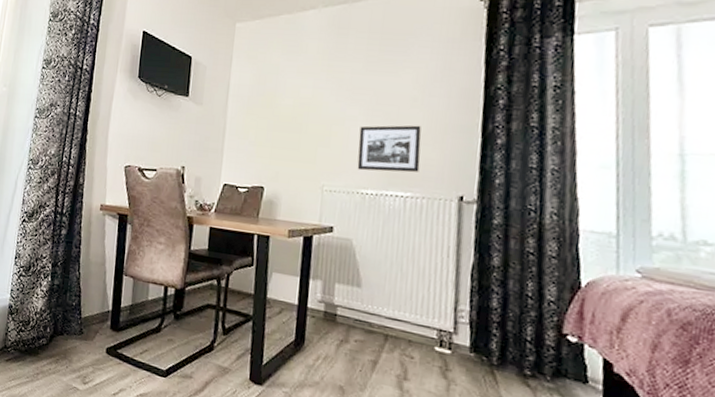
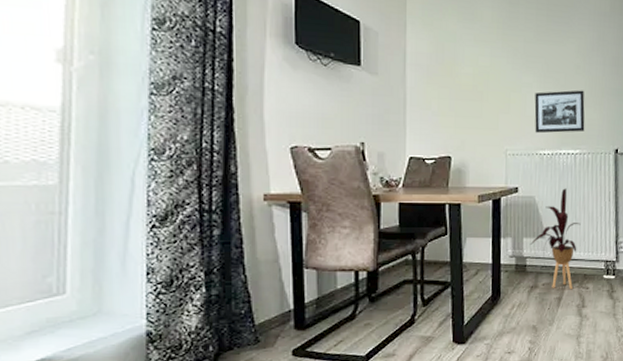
house plant: none [342,235,408,355] -> present [530,188,581,290]

